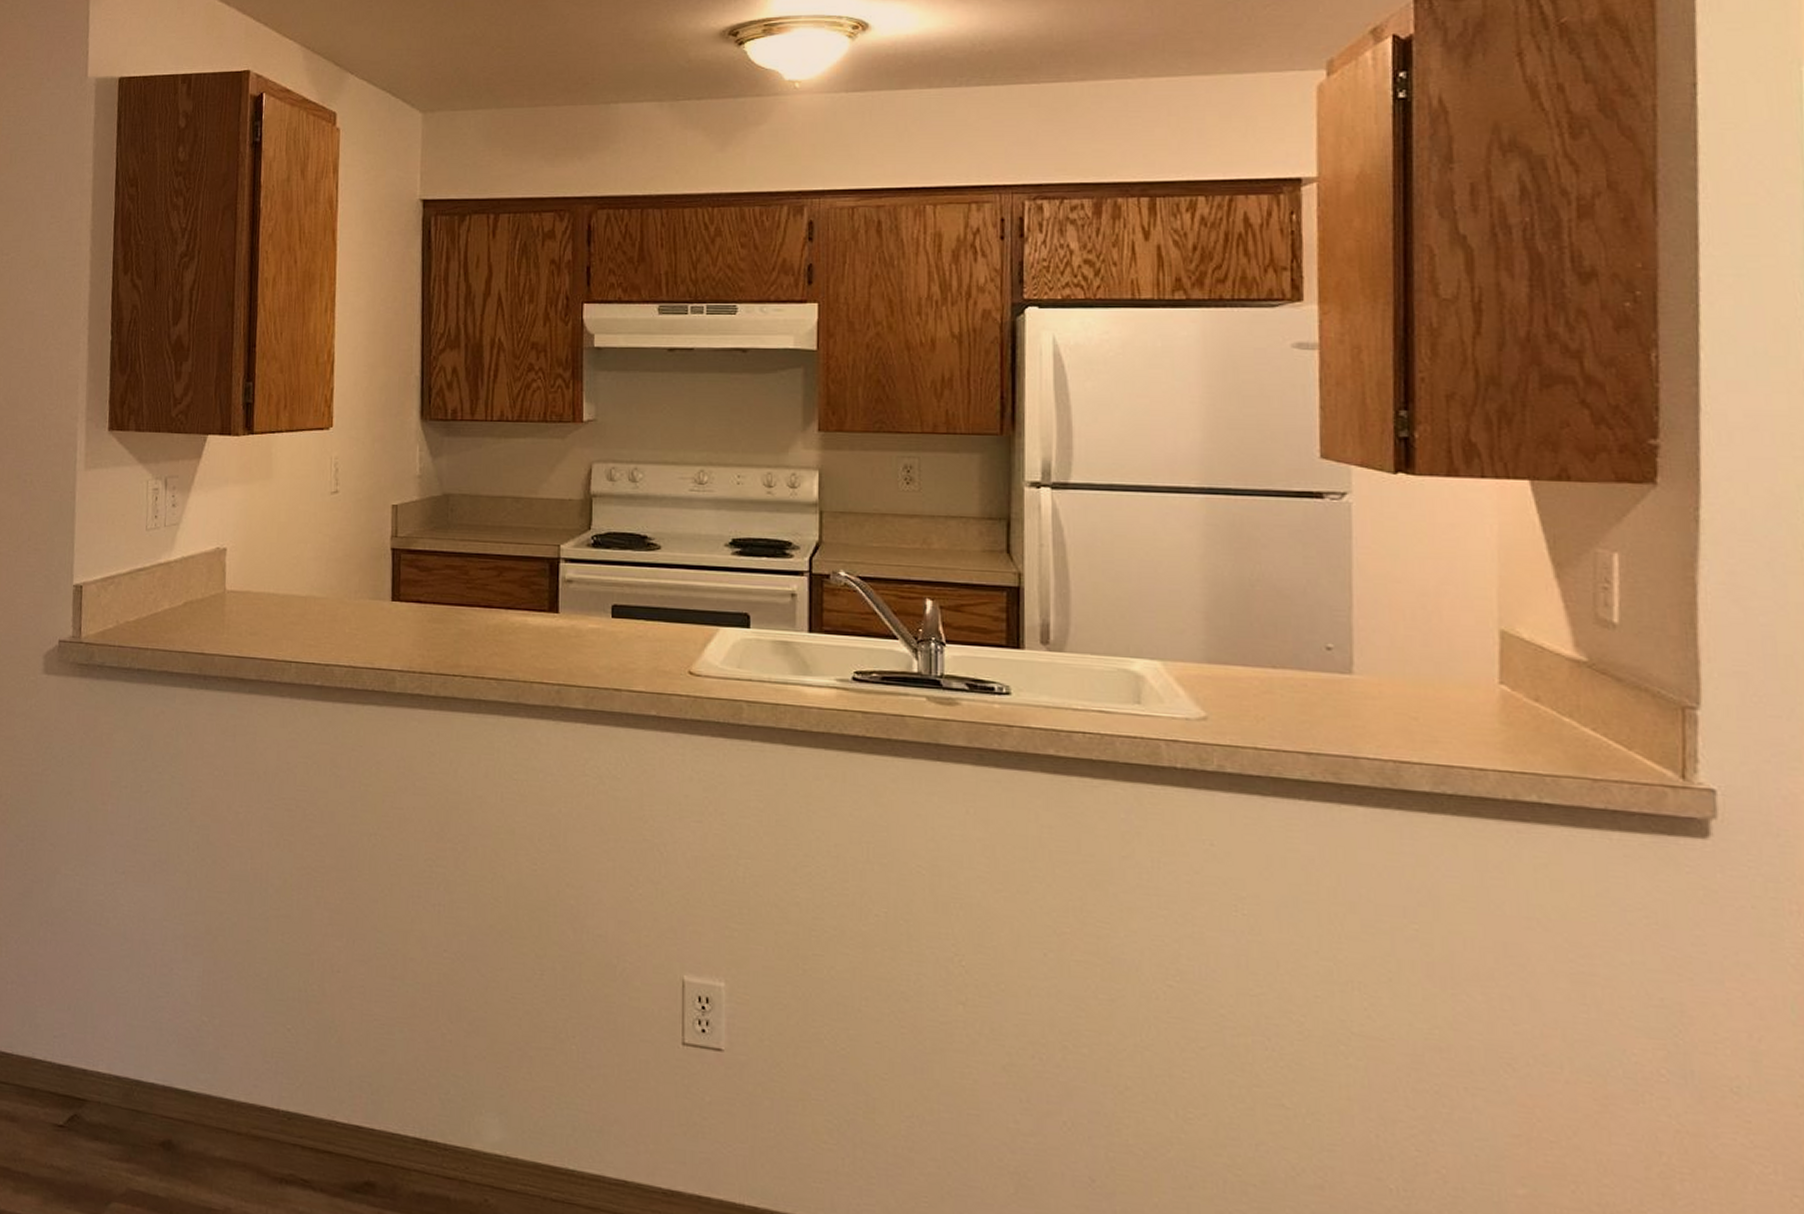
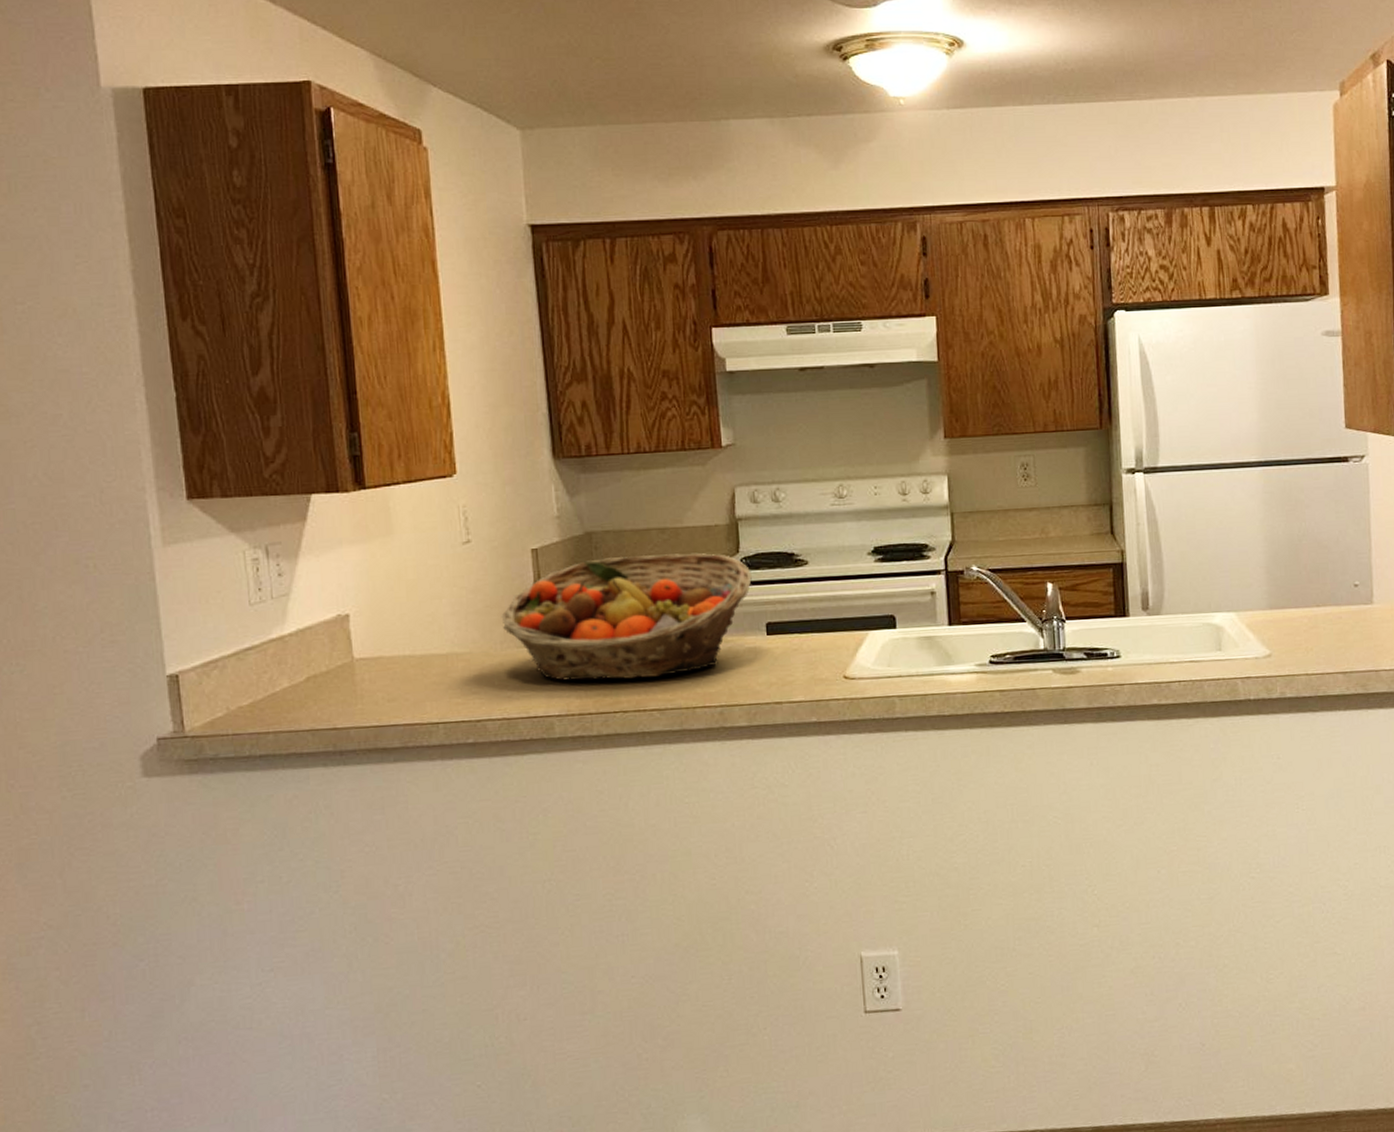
fruit basket: none [358,521,602,646] -> present [501,552,752,681]

